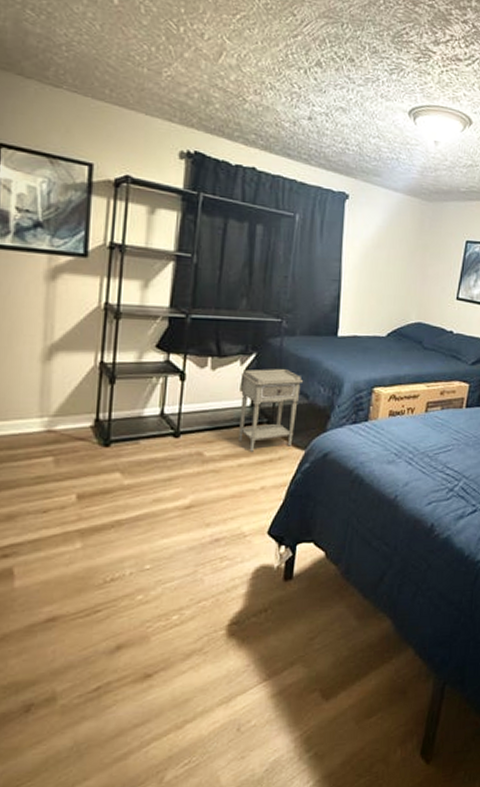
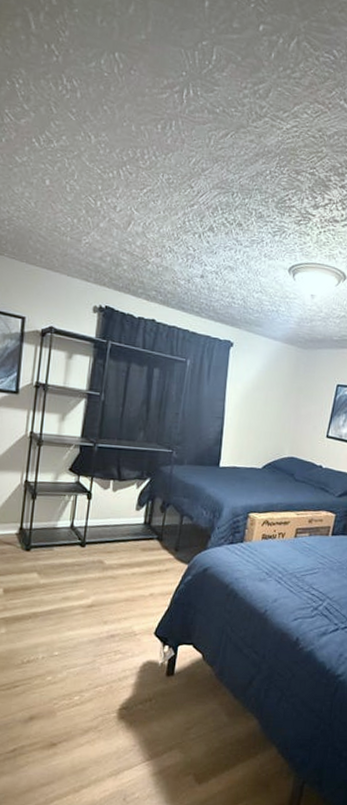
nightstand: present [239,369,304,452] -> none [133,492,189,563]

